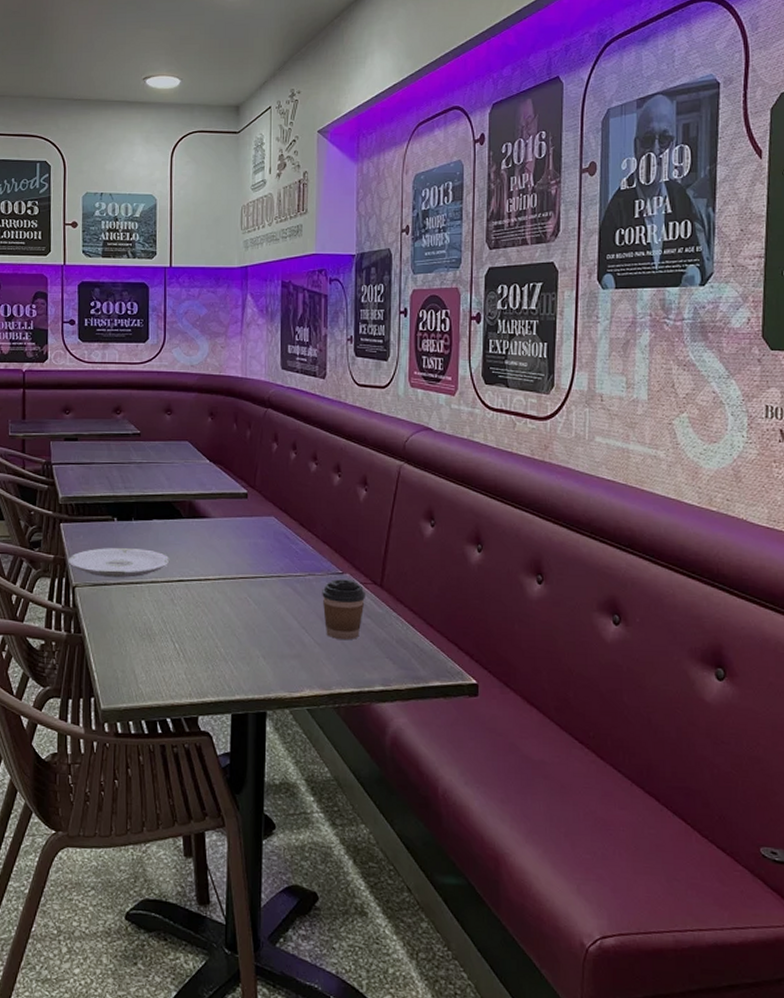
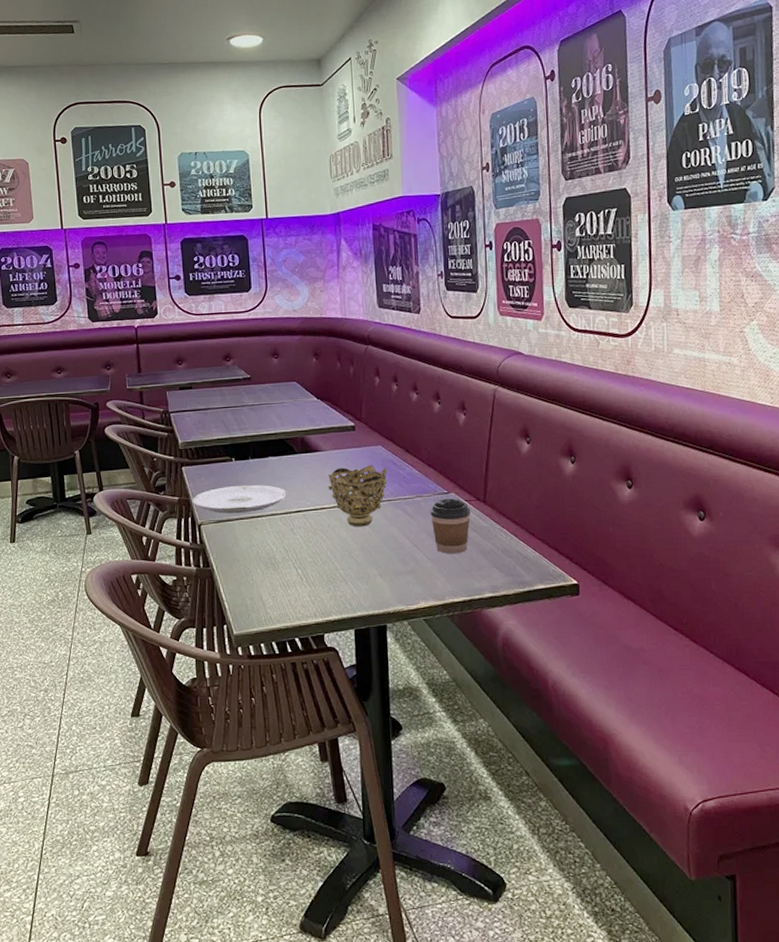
decorative bowl: none [214,537,278,603] -> present [328,465,388,527]

